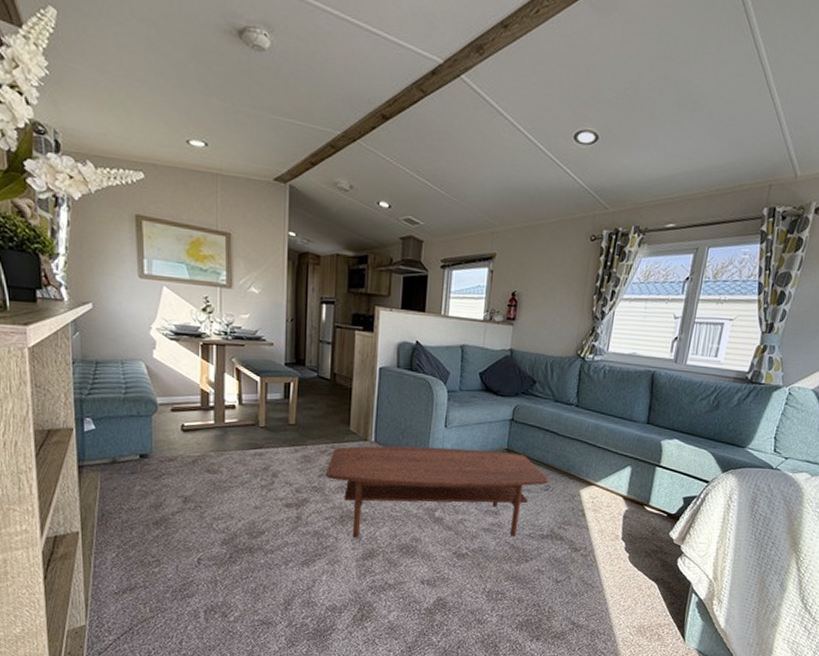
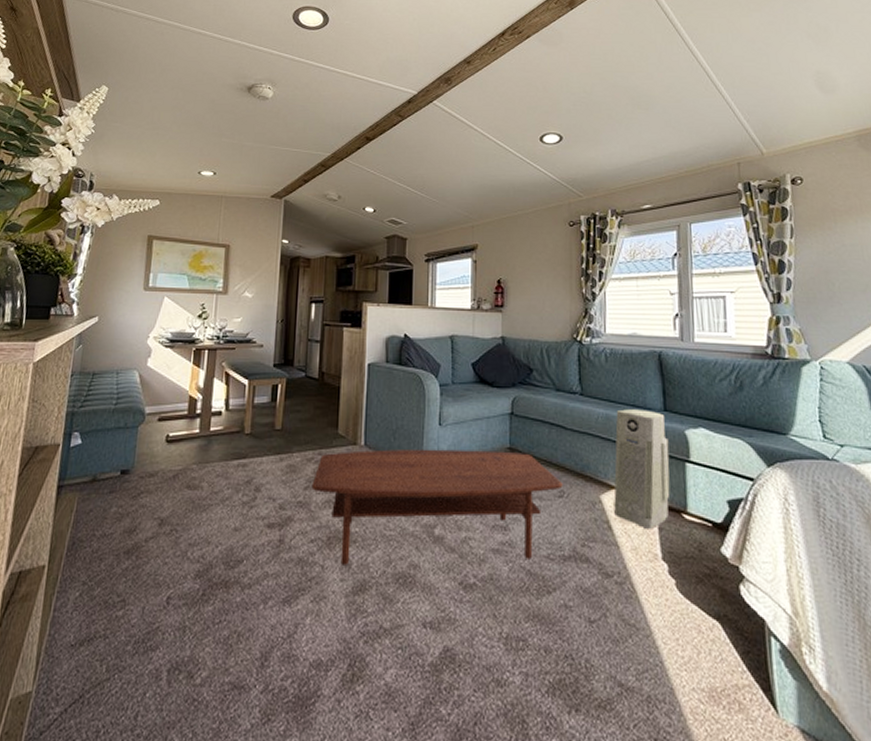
air purifier: none [589,420,647,517] -> present [614,409,671,529]

